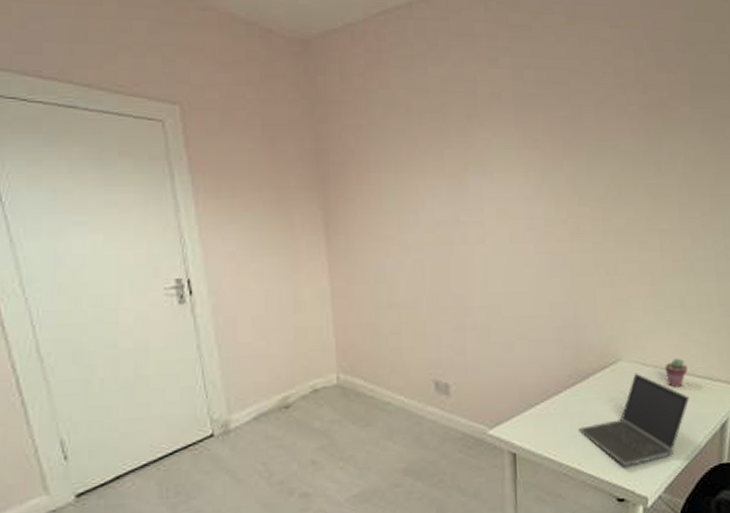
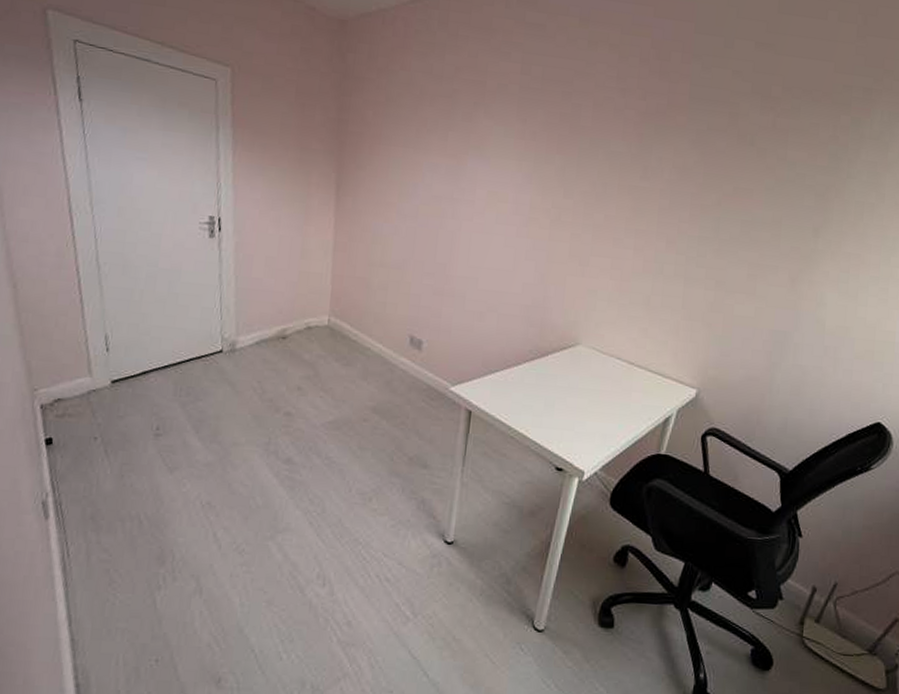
laptop computer: present [578,373,690,467] -> none [530,358,639,441]
potted succulent: present [665,358,688,388] -> none [620,351,641,378]

